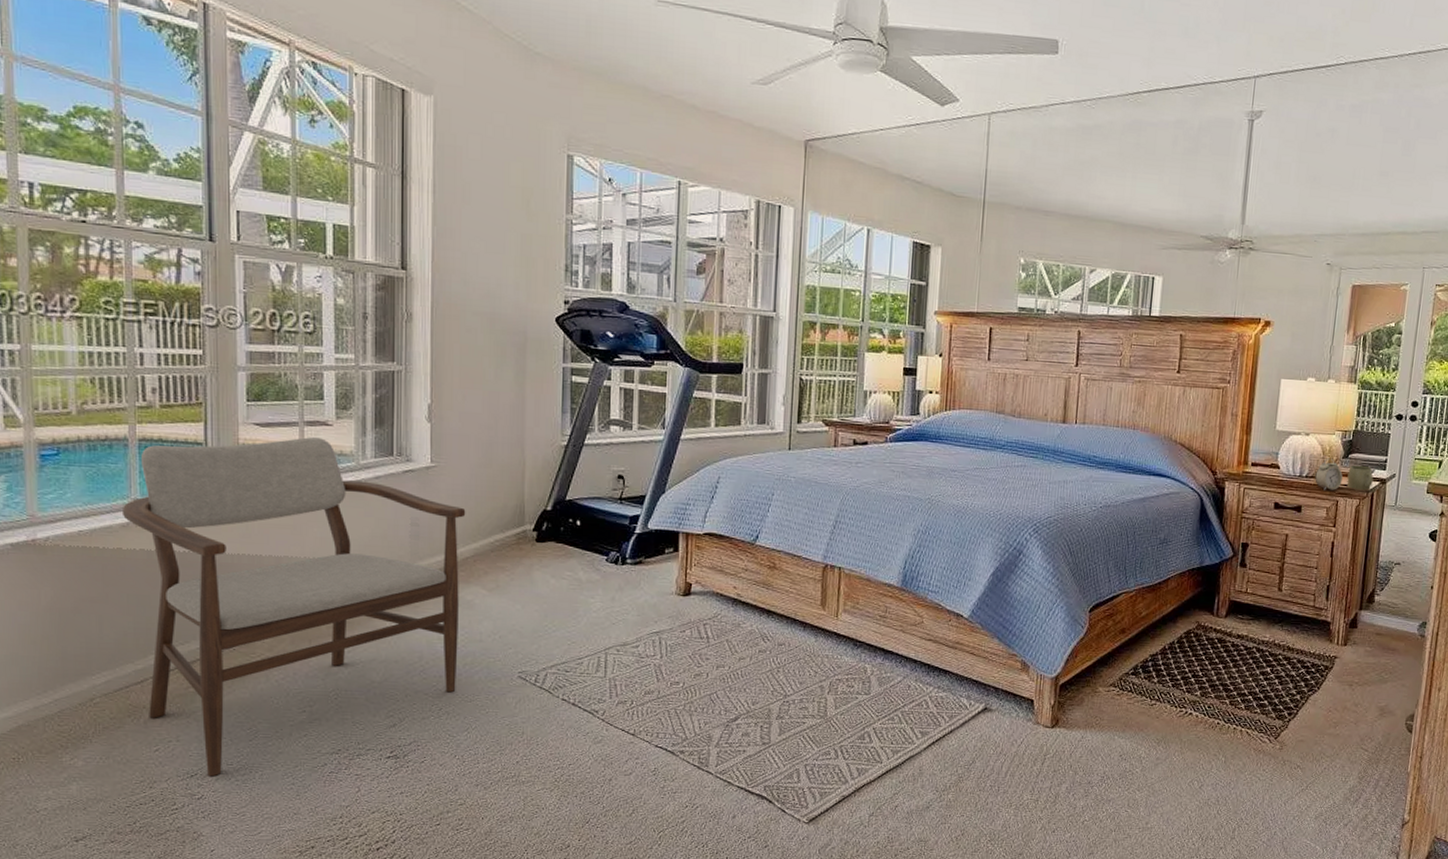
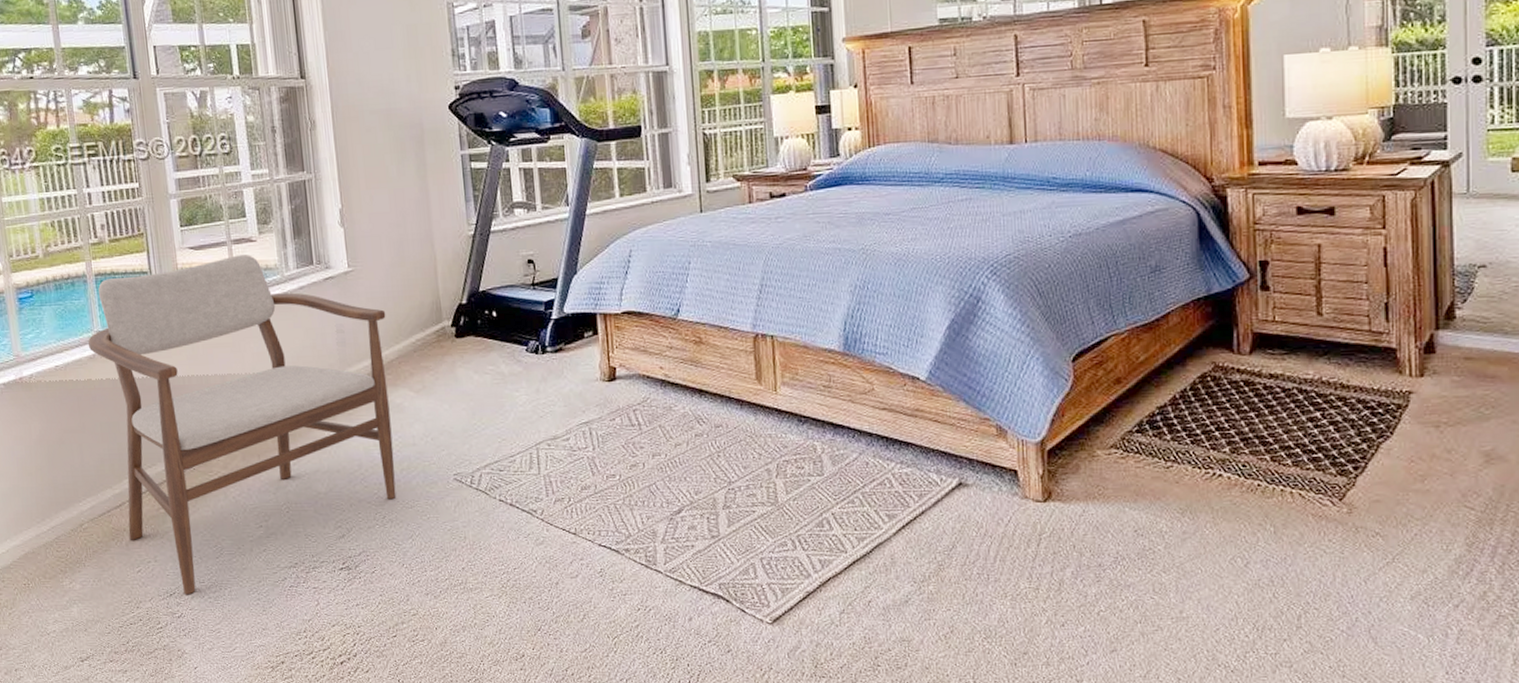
alarm clock: present [1315,458,1343,491] -> none [1348,143,1387,185]
mug: present [1346,465,1373,491] -> none [1393,147,1431,180]

